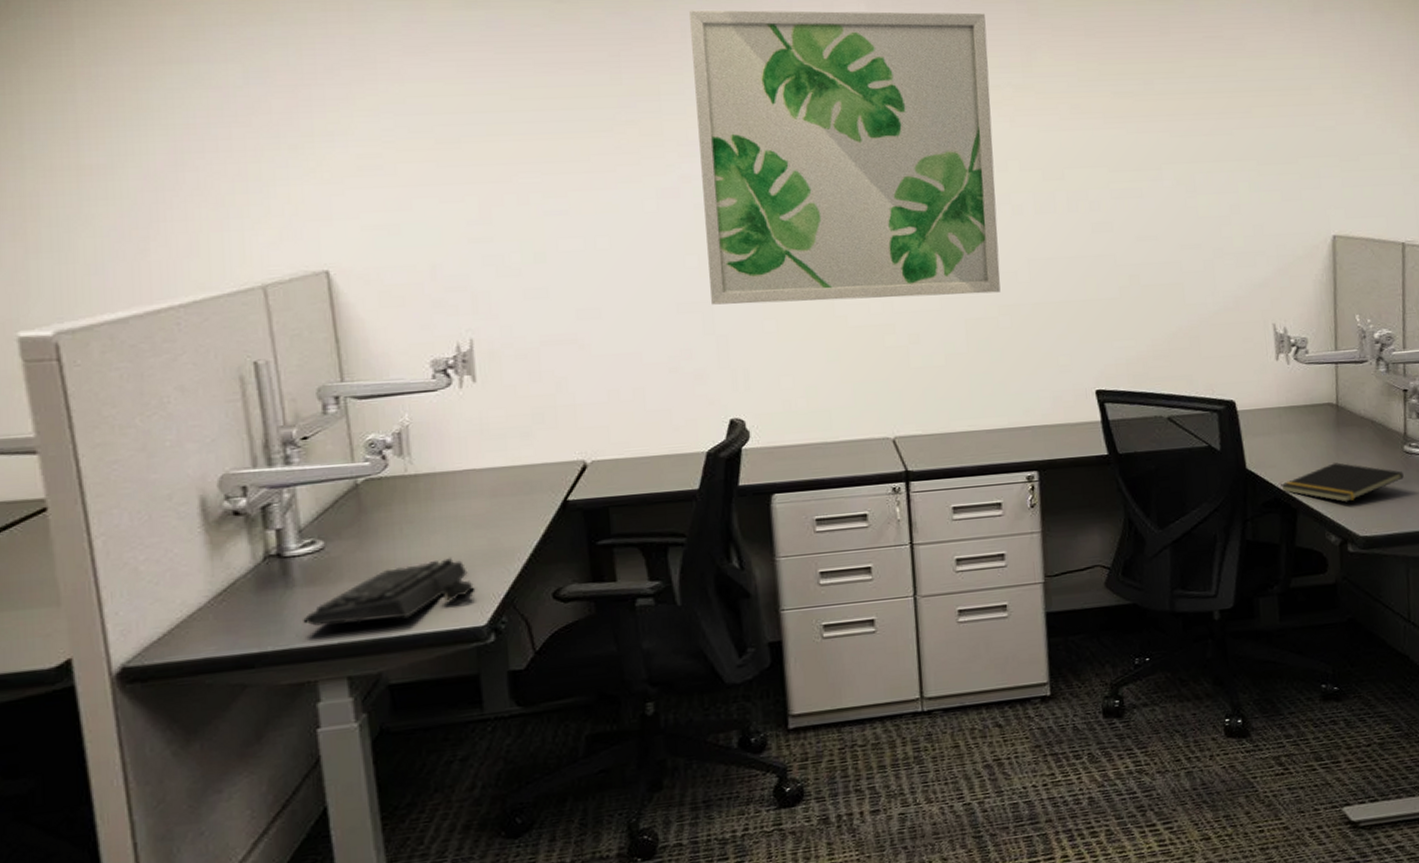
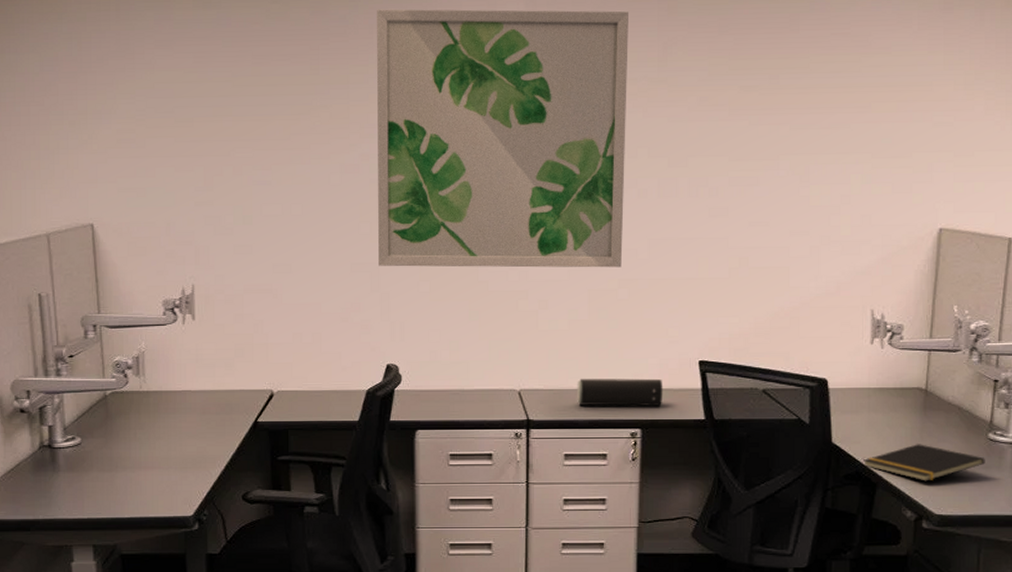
keyboard: present [303,557,474,626] -> none [64,459,185,504]
speaker: none [960,413,1060,450] -> present [577,378,663,406]

